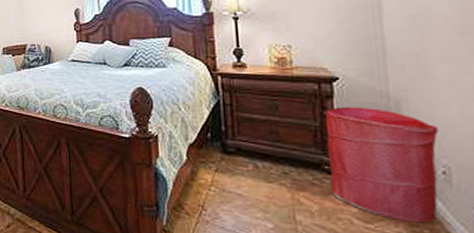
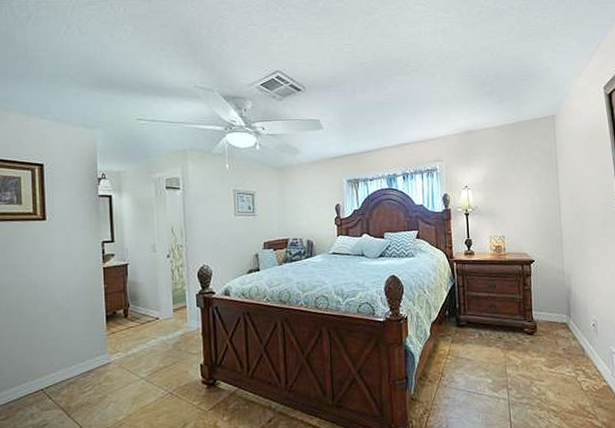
laundry hamper: present [325,106,438,223] -> none [526,281,591,364]

